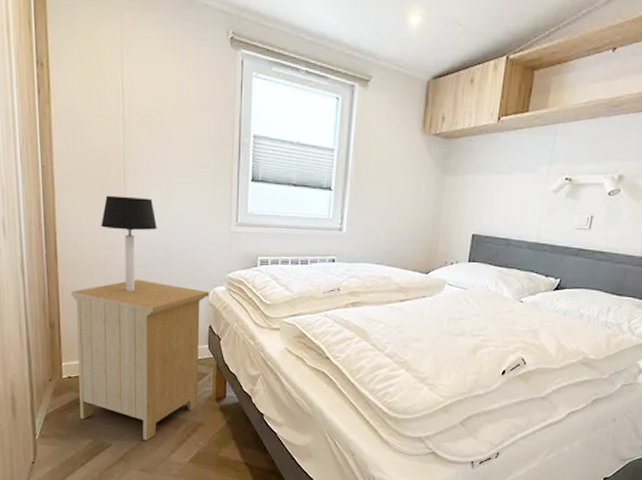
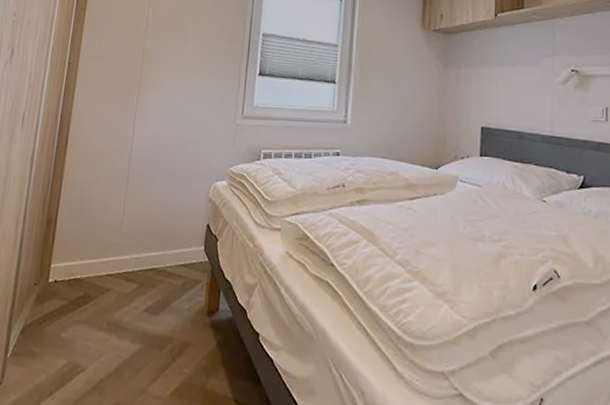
nightstand: present [71,279,210,441] -> none [58,172,210,365]
table lamp: present [101,195,157,292] -> none [113,89,166,186]

